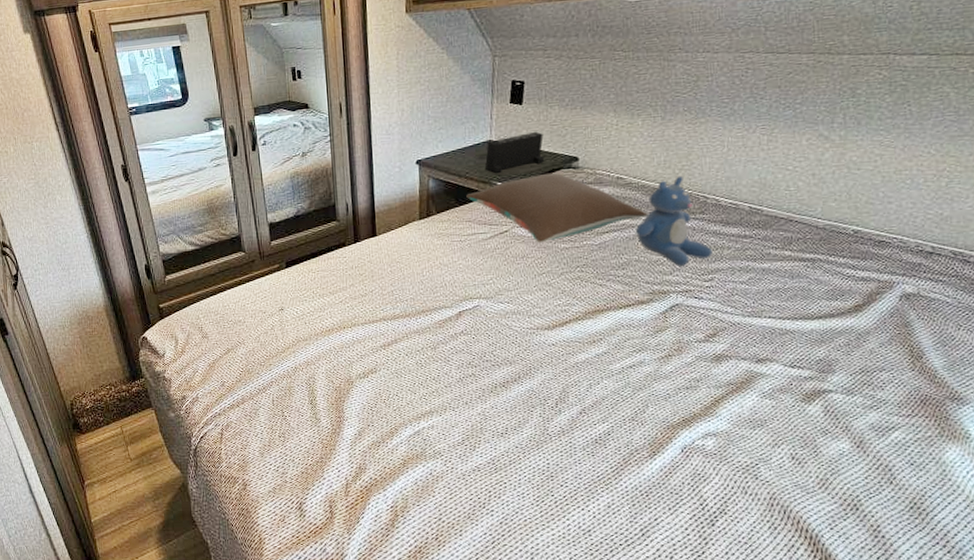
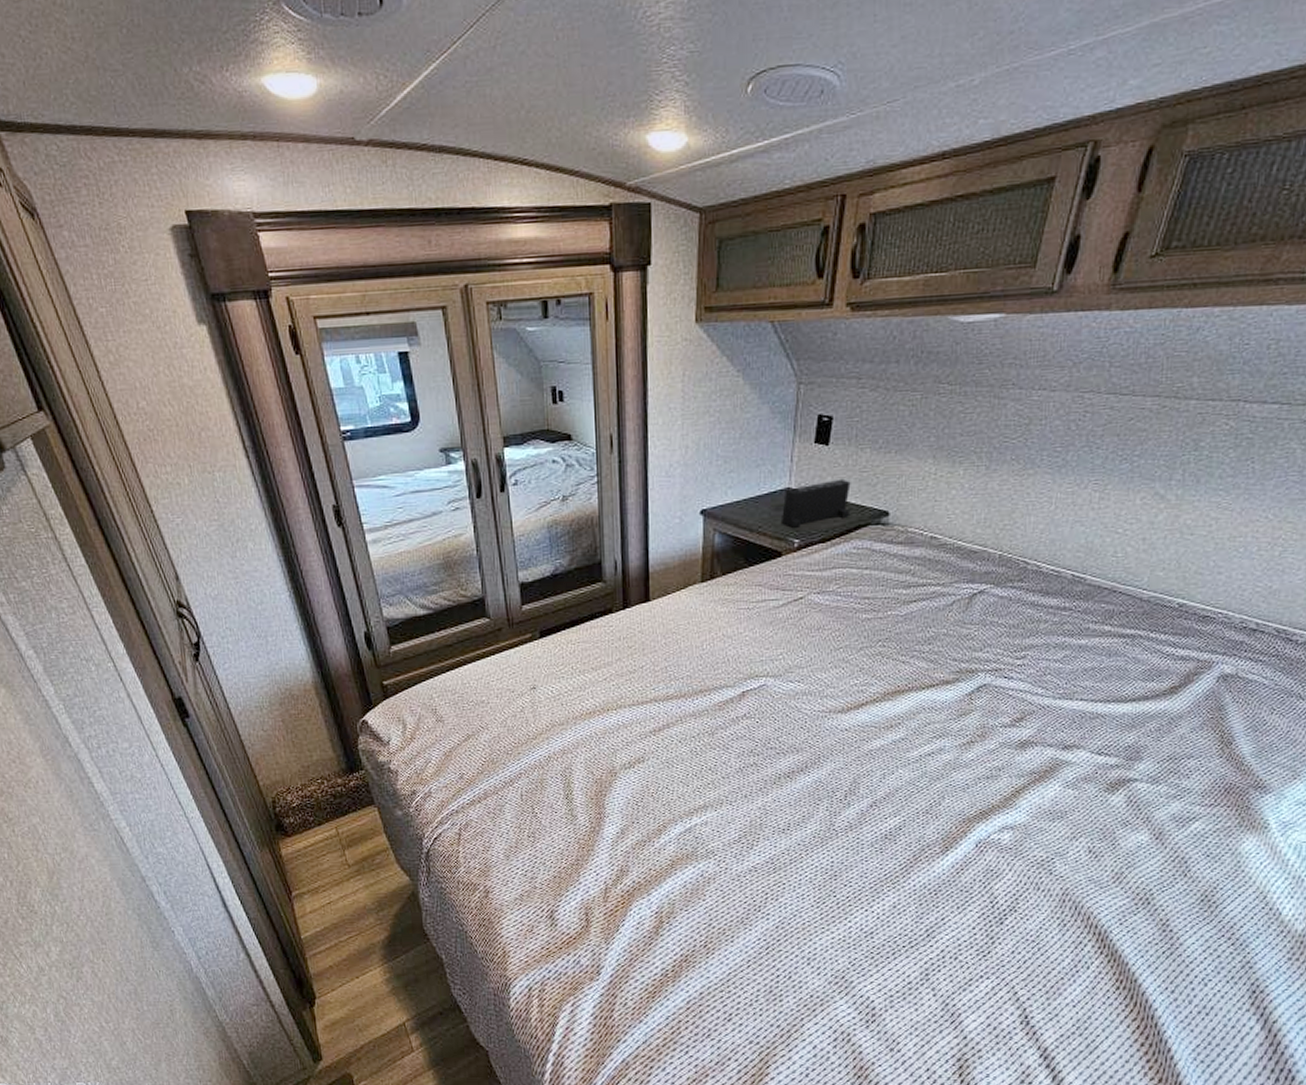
pillow: present [466,173,648,243] -> none [757,529,962,613]
stuffed animal: present [636,175,713,266] -> none [947,536,1028,641]

